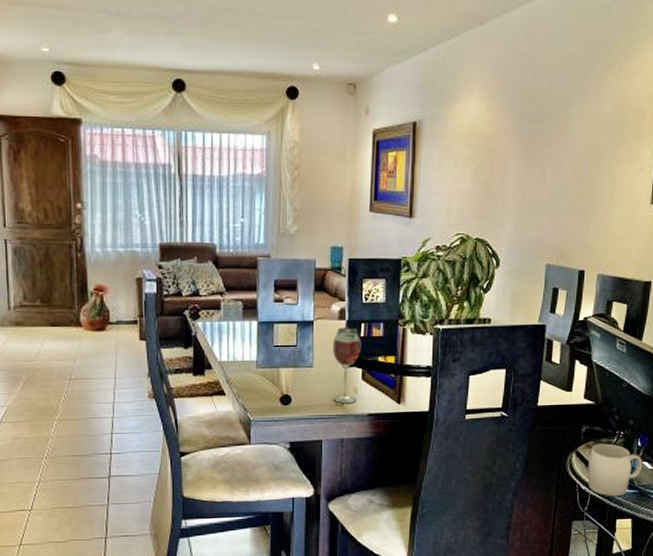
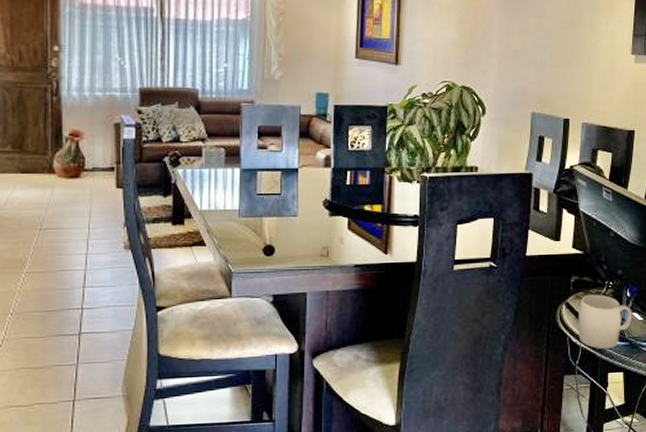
wineglass: present [332,327,362,404] -> none [317,175,347,255]

